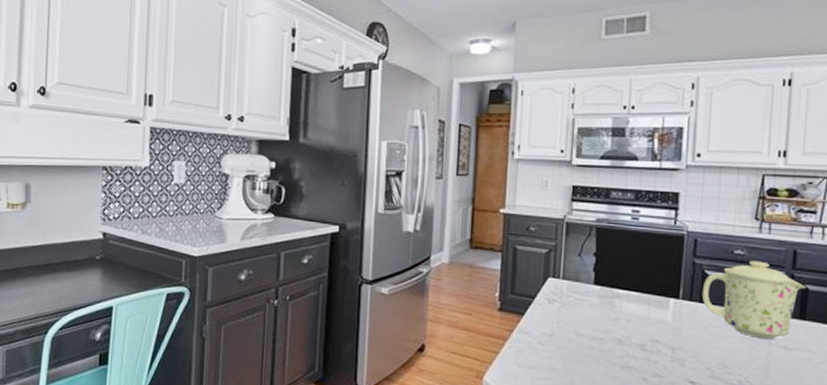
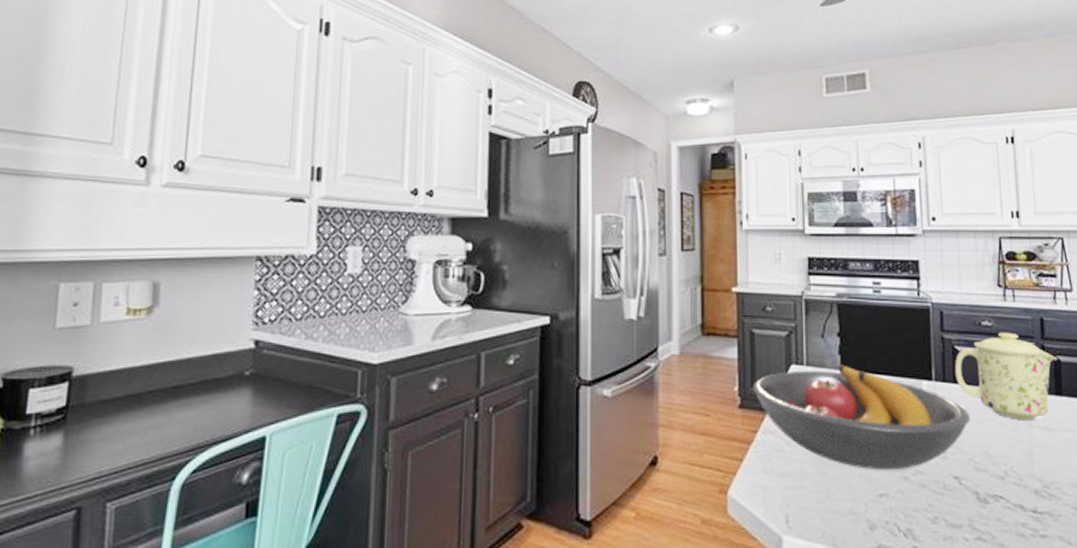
fruit bowl: none [512,280,712,372] -> present [752,364,971,470]

